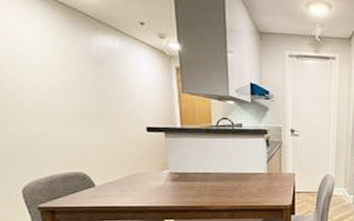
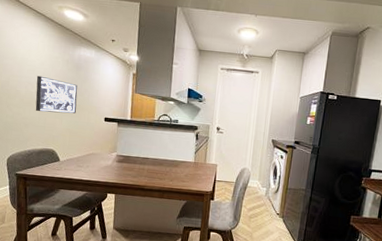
wall art: none [41,76,107,126] -> present [35,75,78,114]

